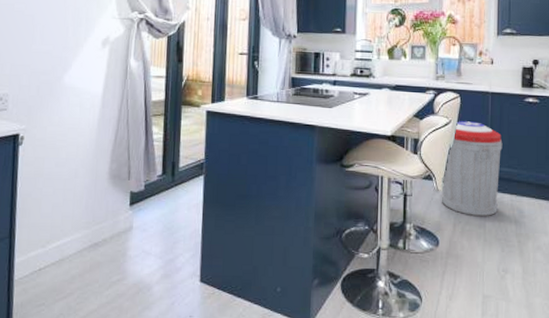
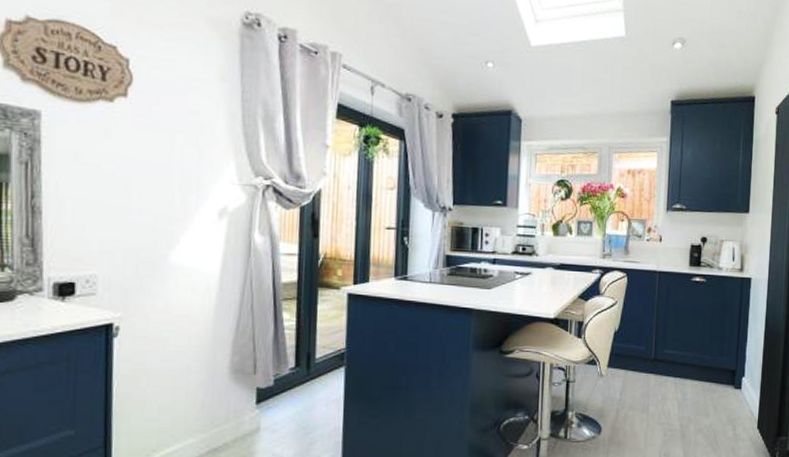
trash can: present [441,121,503,217] -> none [604,302,669,402]

